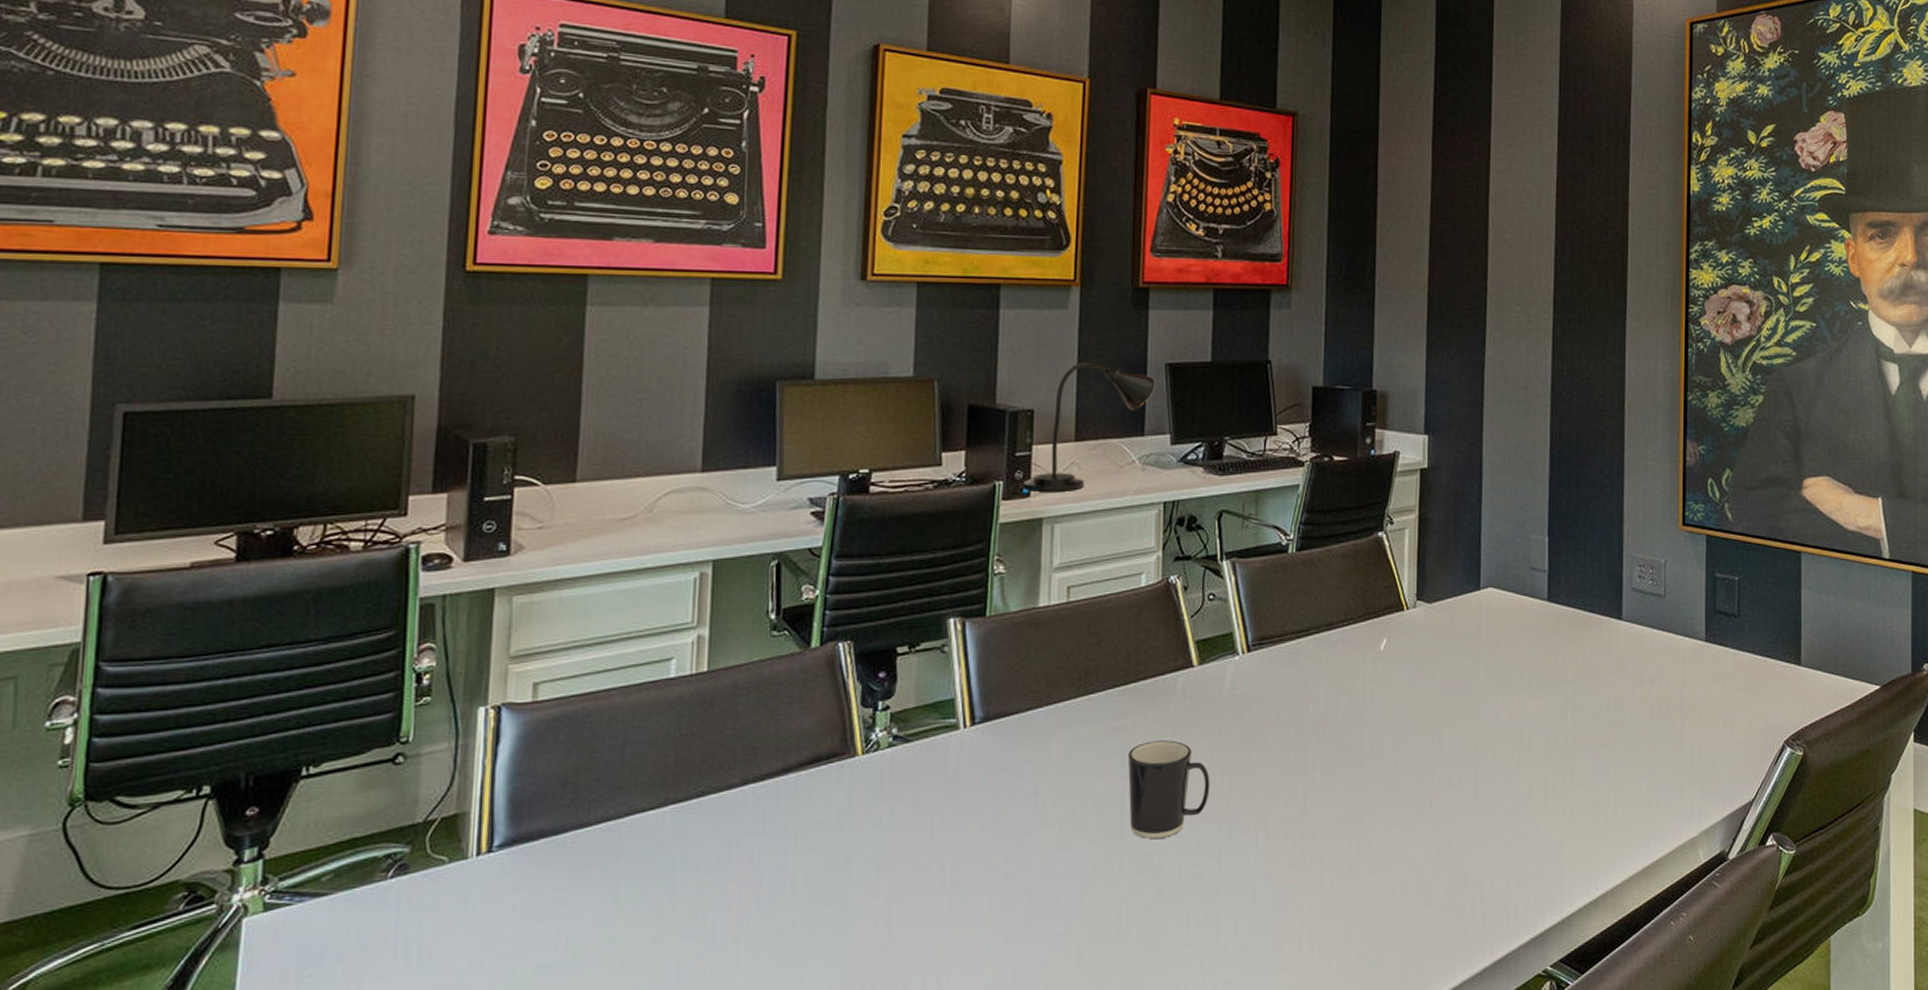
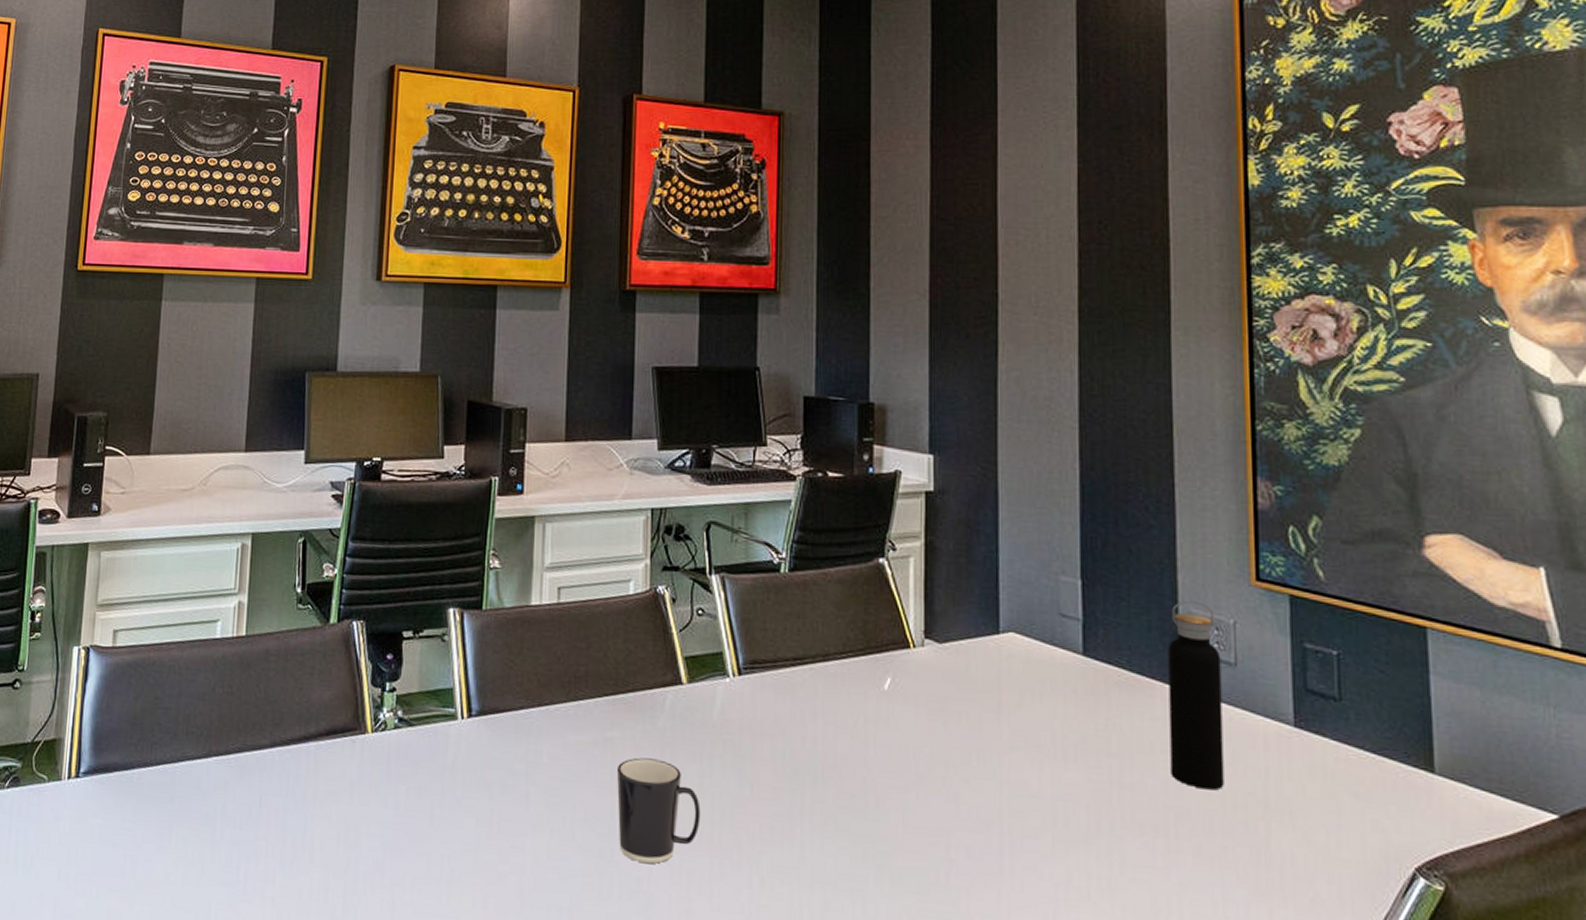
desk lamp: present [1021,362,1155,492] -> none [514,363,643,491]
water bottle: none [1612,545,1654,701] -> present [1168,599,1224,790]

